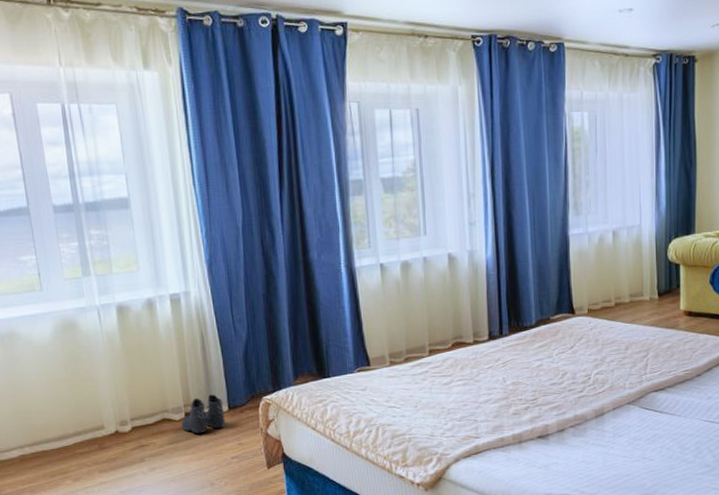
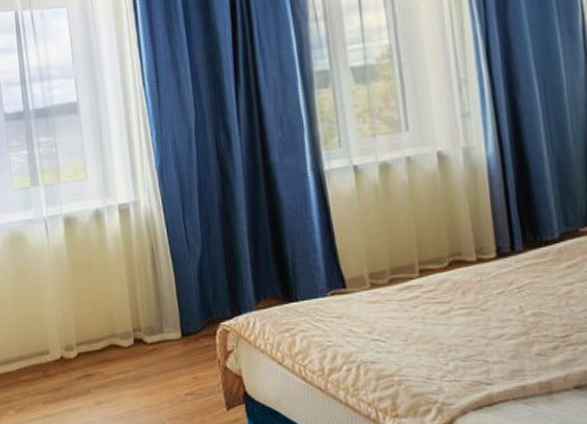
boots: present [181,394,225,433] -> none [130,318,178,363]

